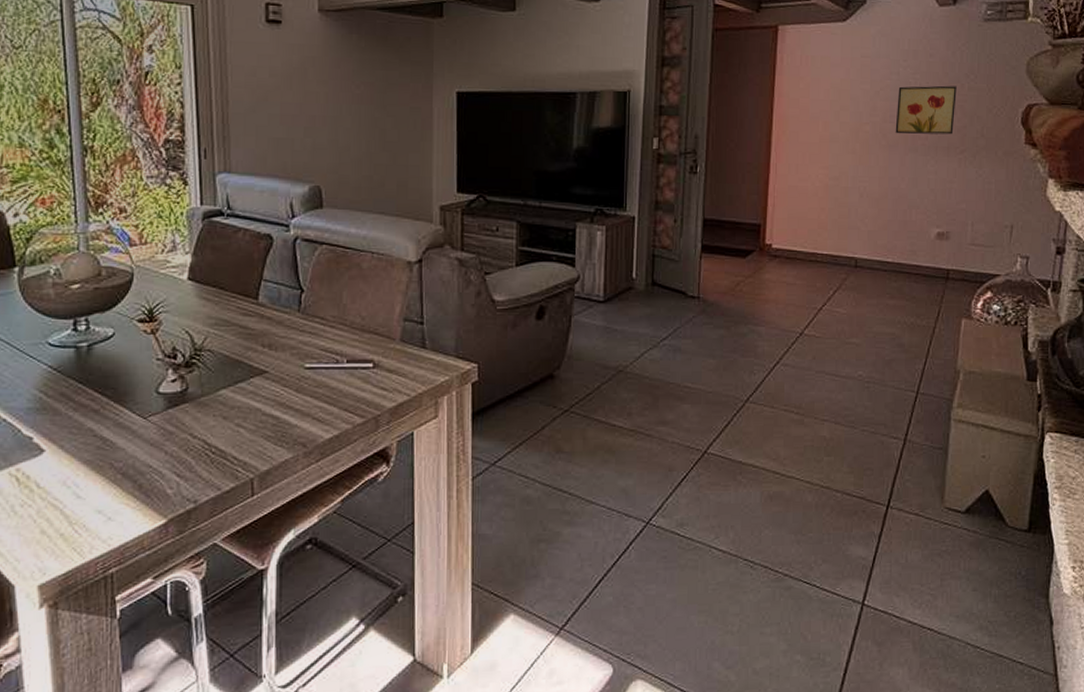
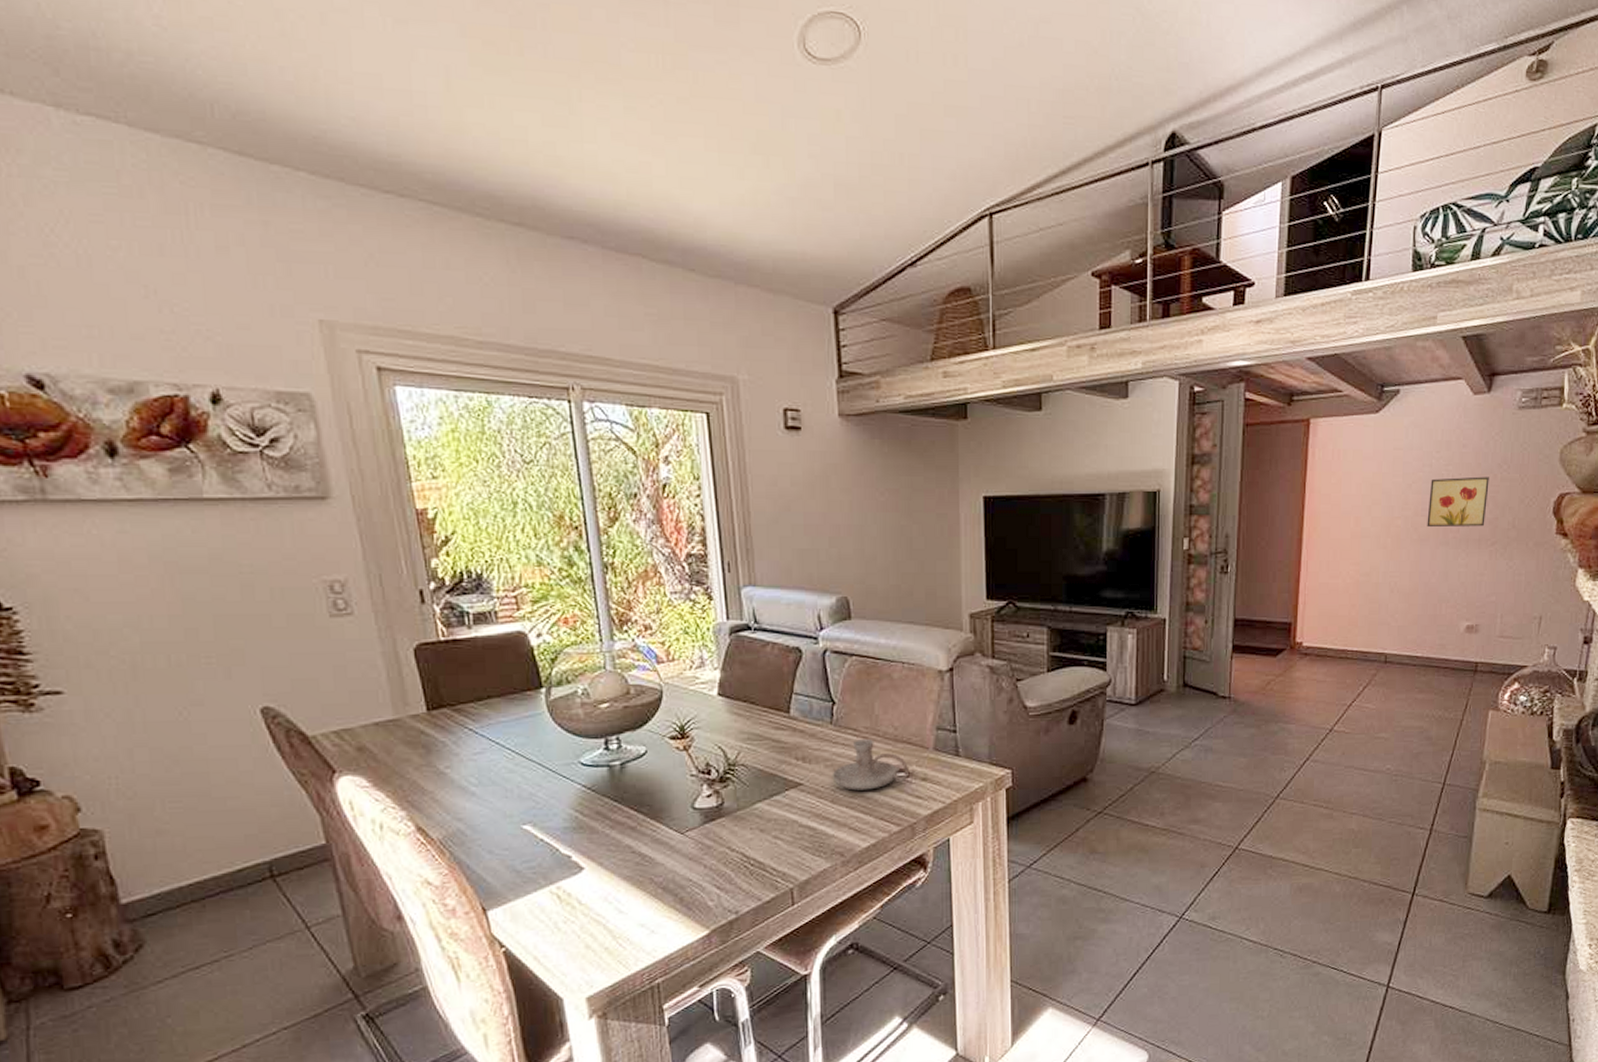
candle holder: none [297,328,374,380] -> present [832,739,908,791]

